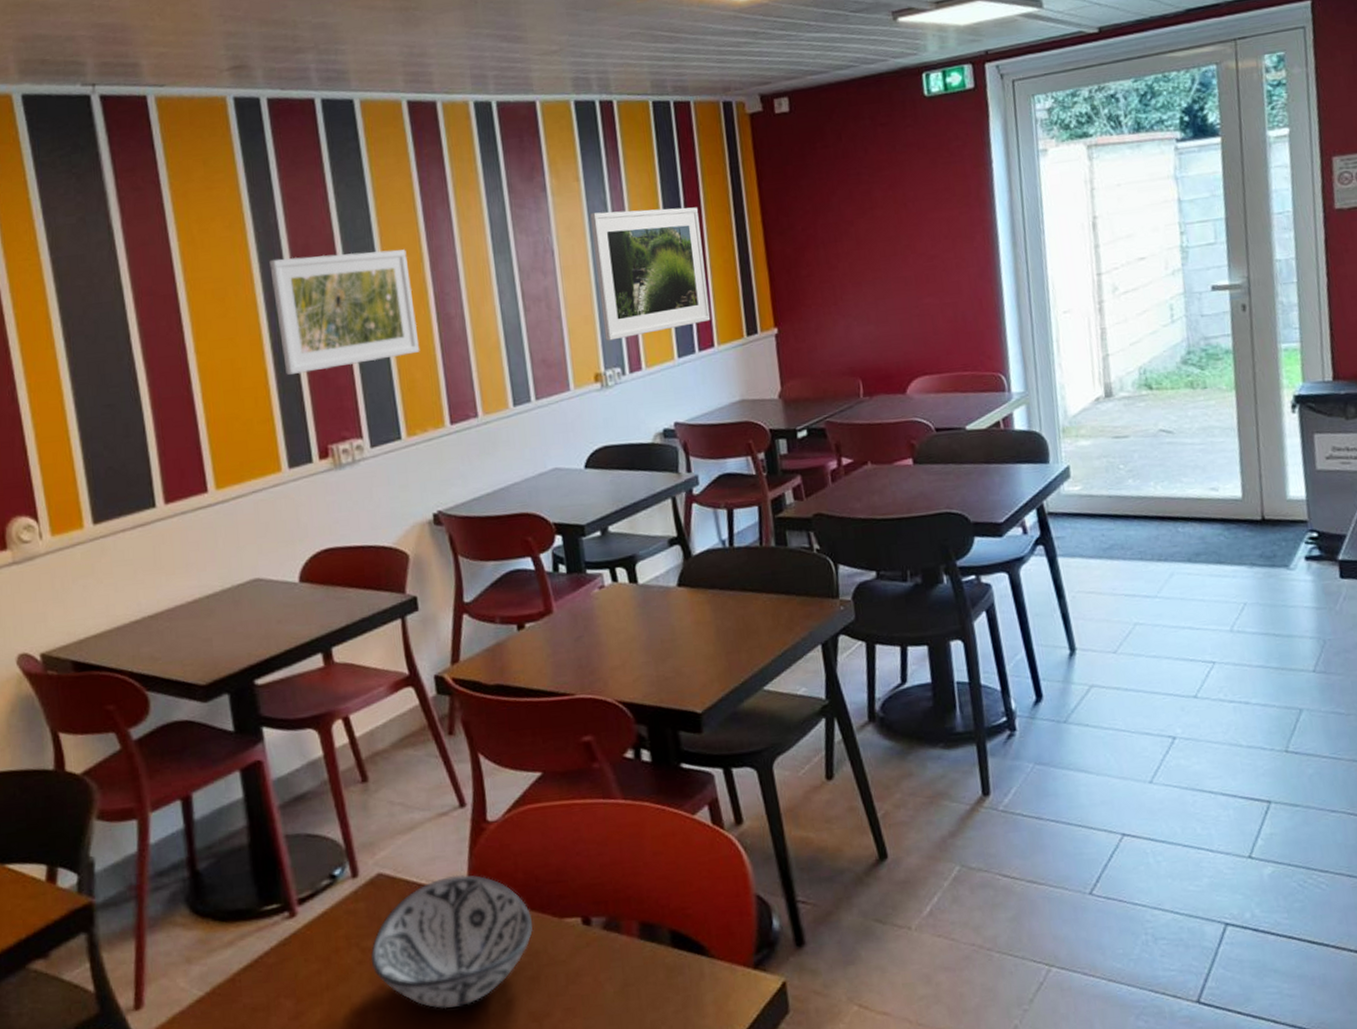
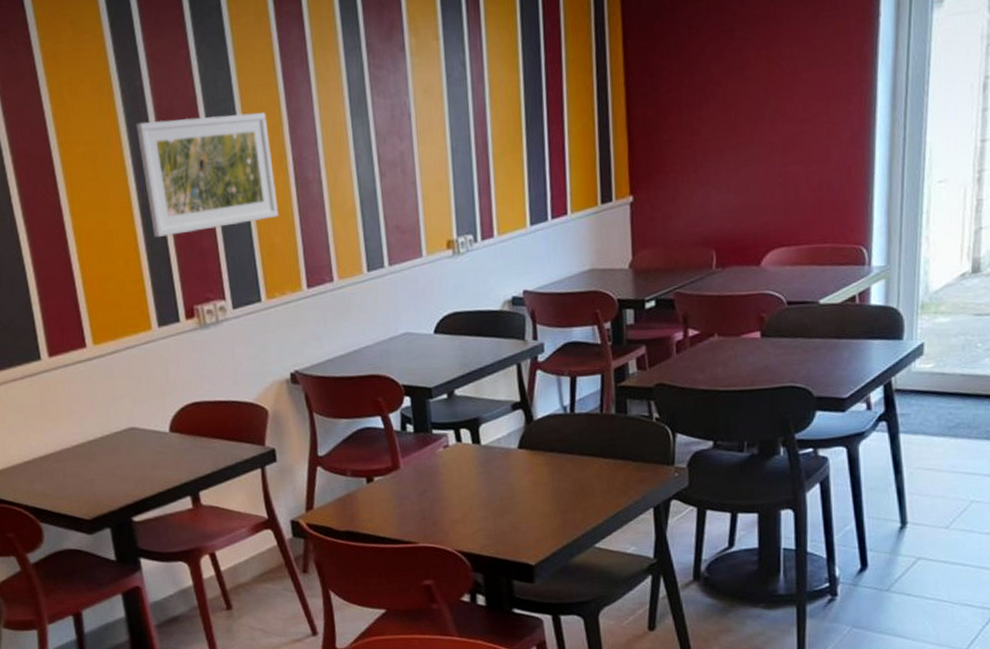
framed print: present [589,207,711,341] -> none [448,67,566,208]

